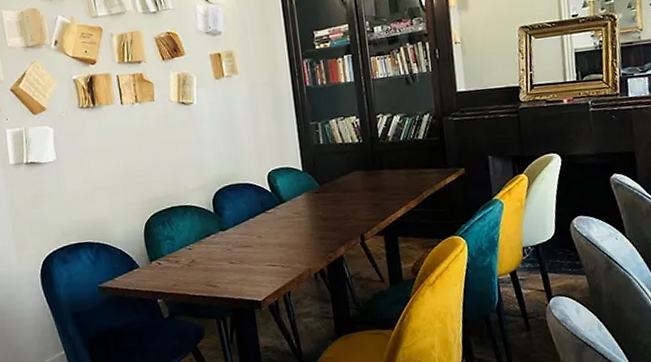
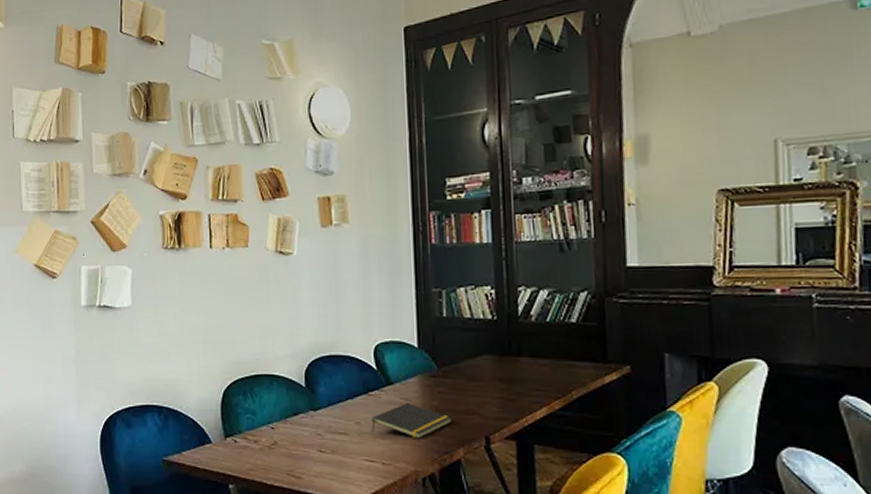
notepad: none [270,216,334,244] -> present [371,403,452,439]

